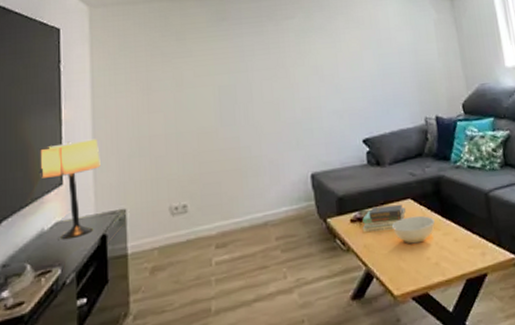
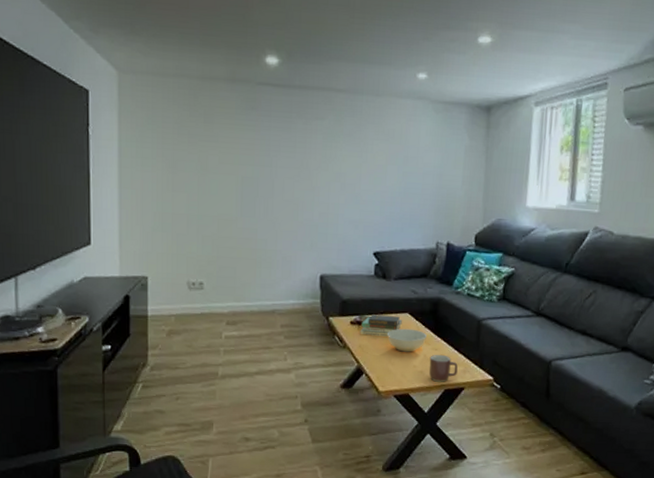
table lamp: present [38,138,101,241] -> none [68,205,126,294]
mug: none [442,238,476,273] -> present [428,354,458,382]

